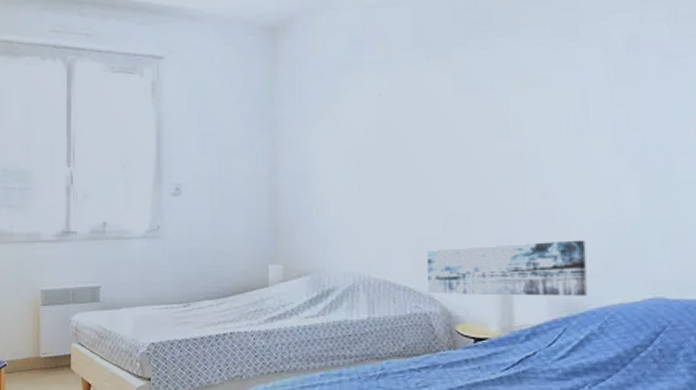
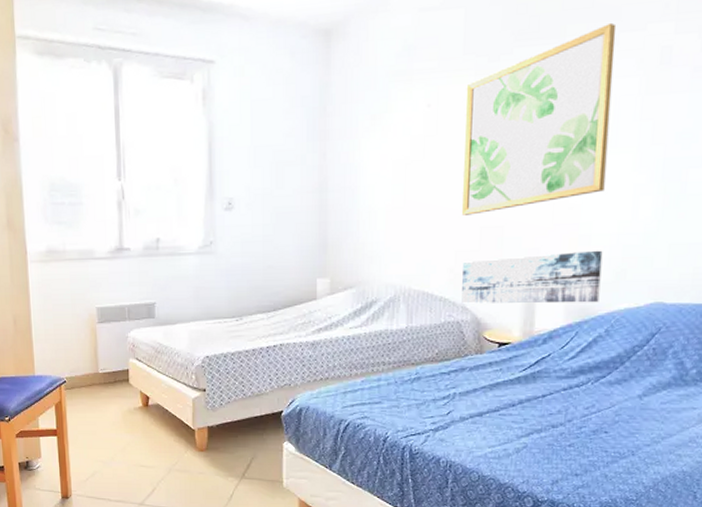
wall art: none [418,14,580,202] -> present [462,22,617,215]

